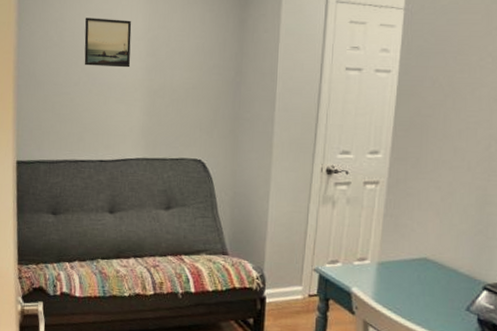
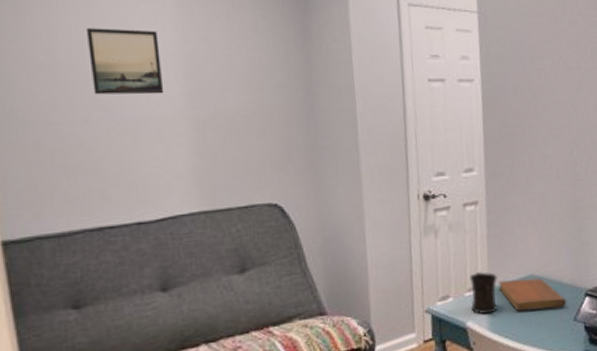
mug: none [358,245,389,285] -> present [469,271,498,315]
notebook: none [388,258,461,296] -> present [498,278,567,312]

